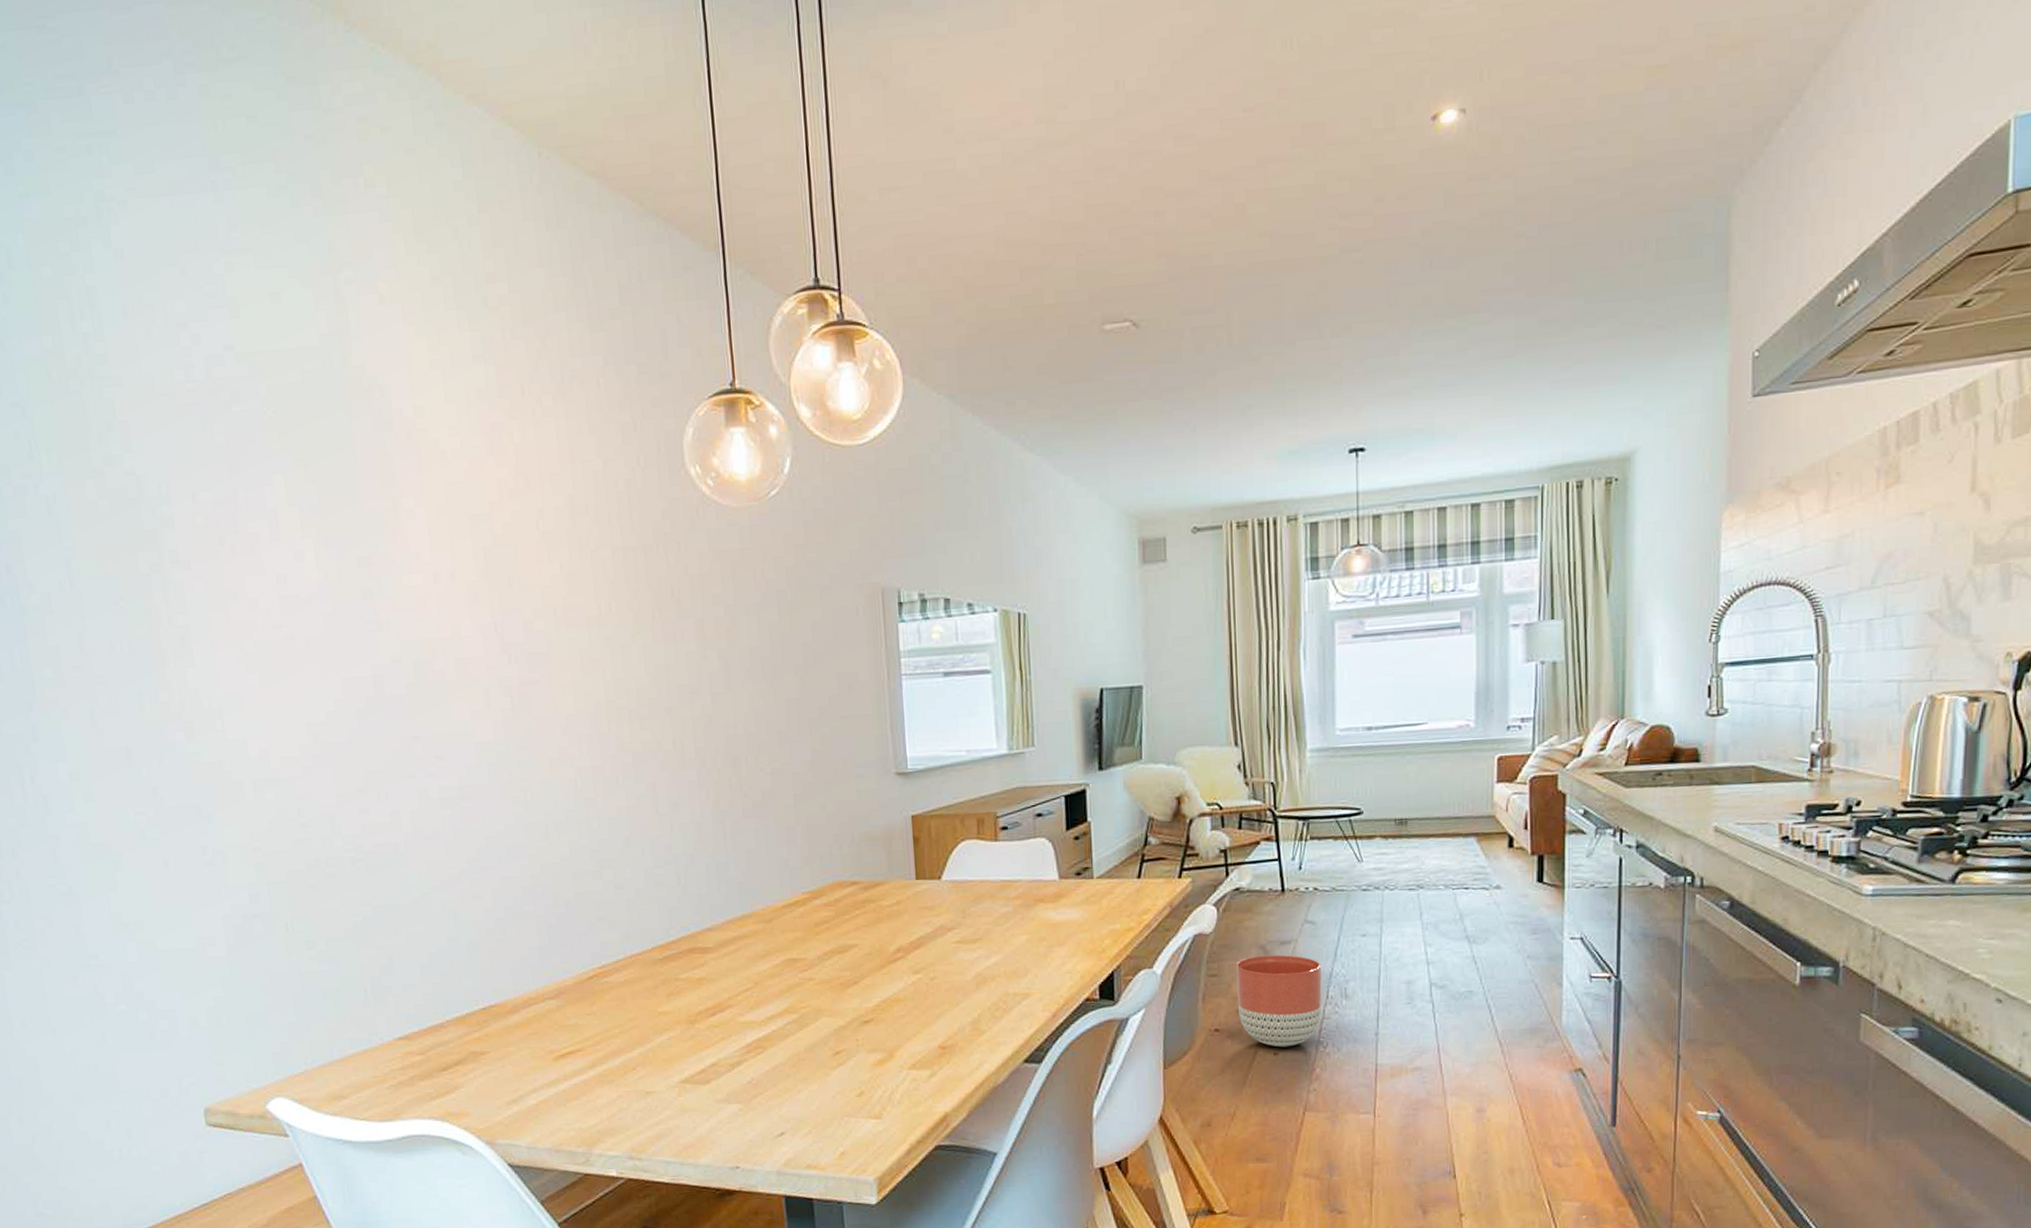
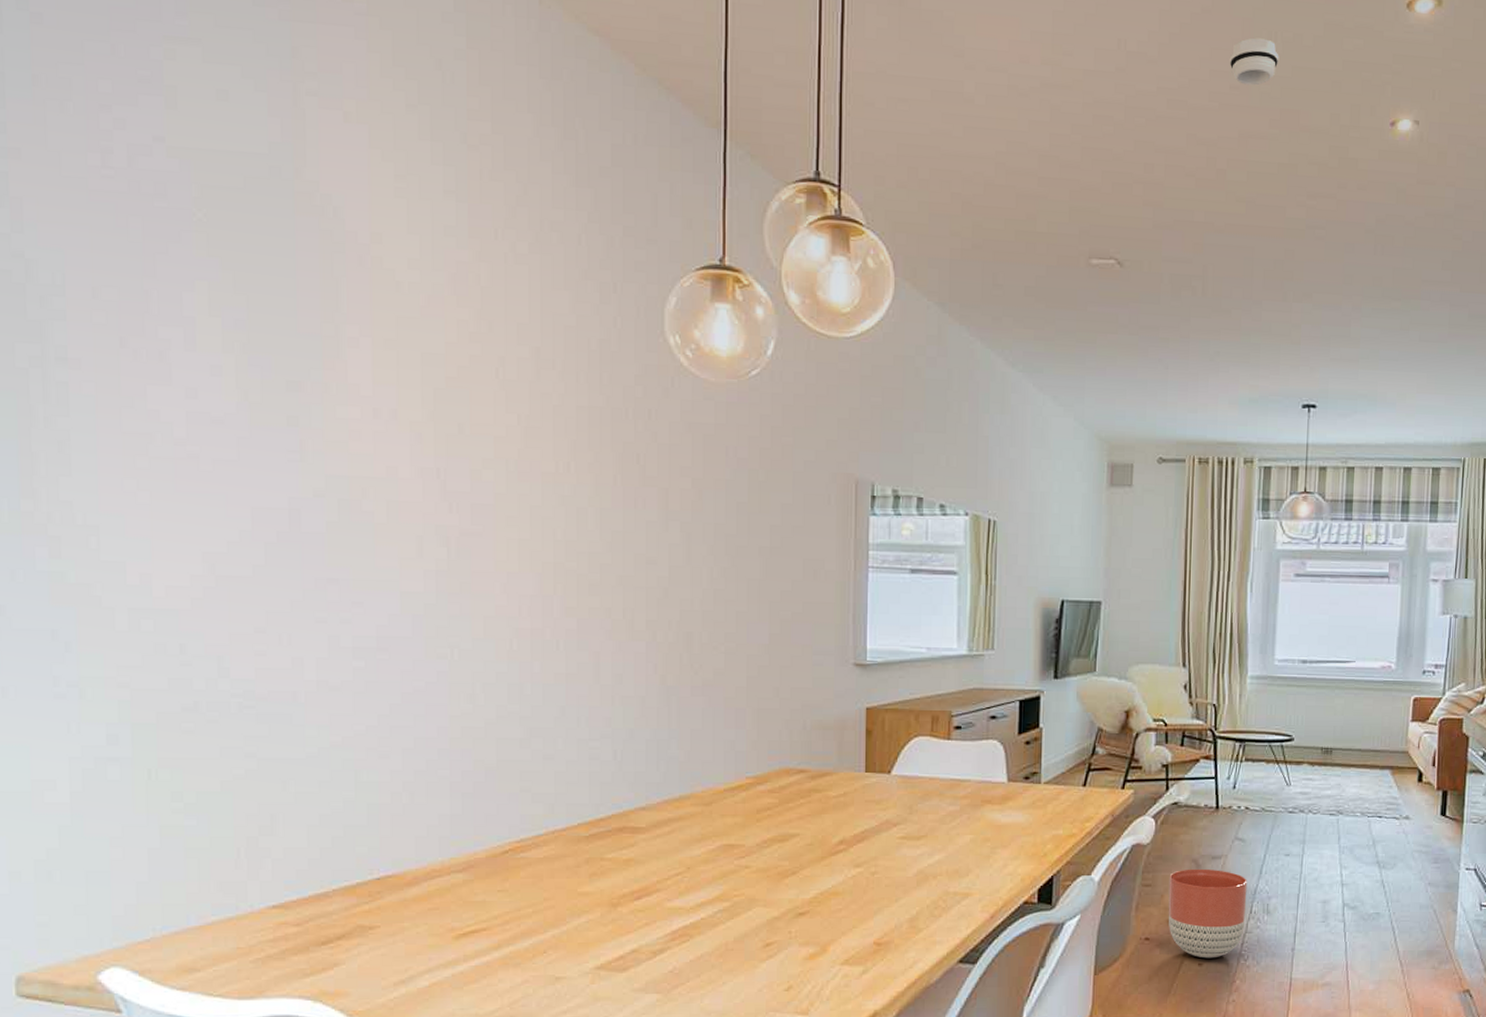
smoke detector: none [1240,48,1297,105] -> present [1229,38,1279,86]

